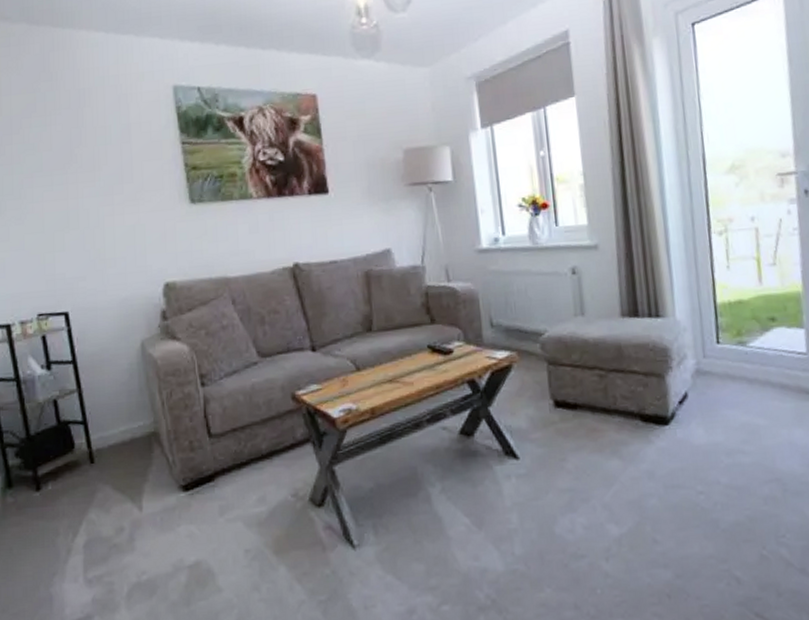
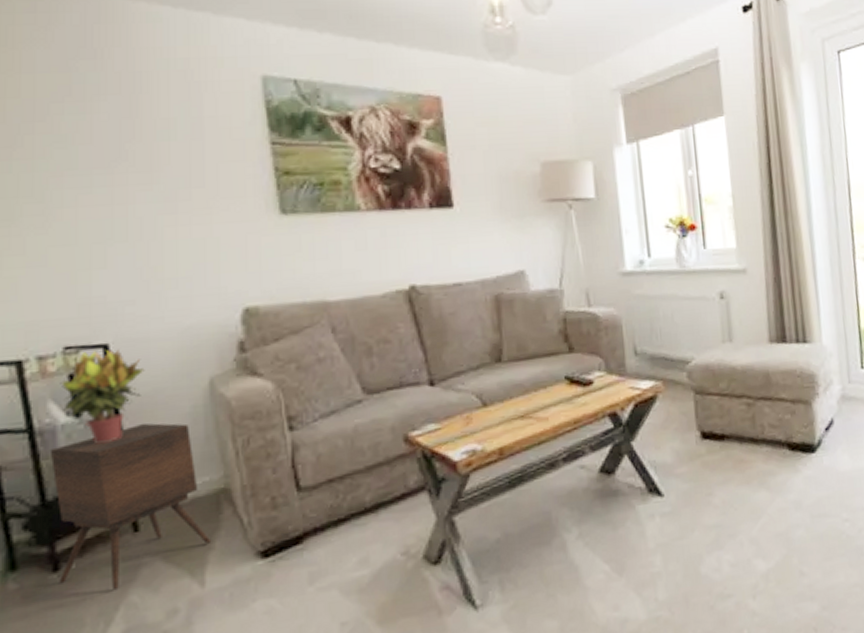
side table: none [31,376,146,508] -> present [49,423,212,590]
potted plant: none [36,316,94,392] -> present [60,349,145,444]

